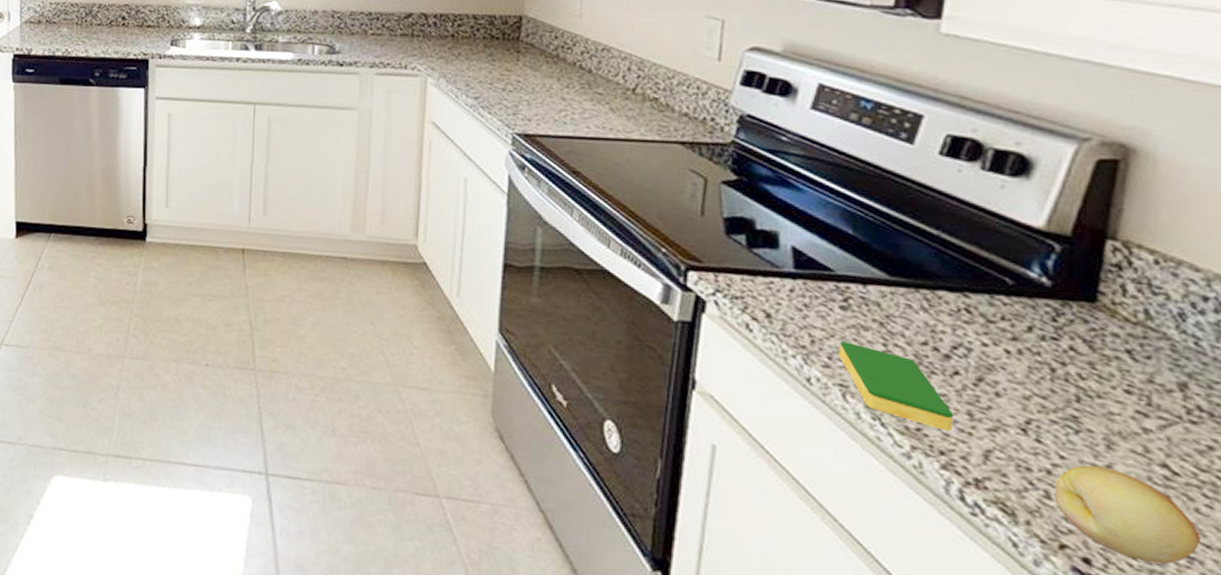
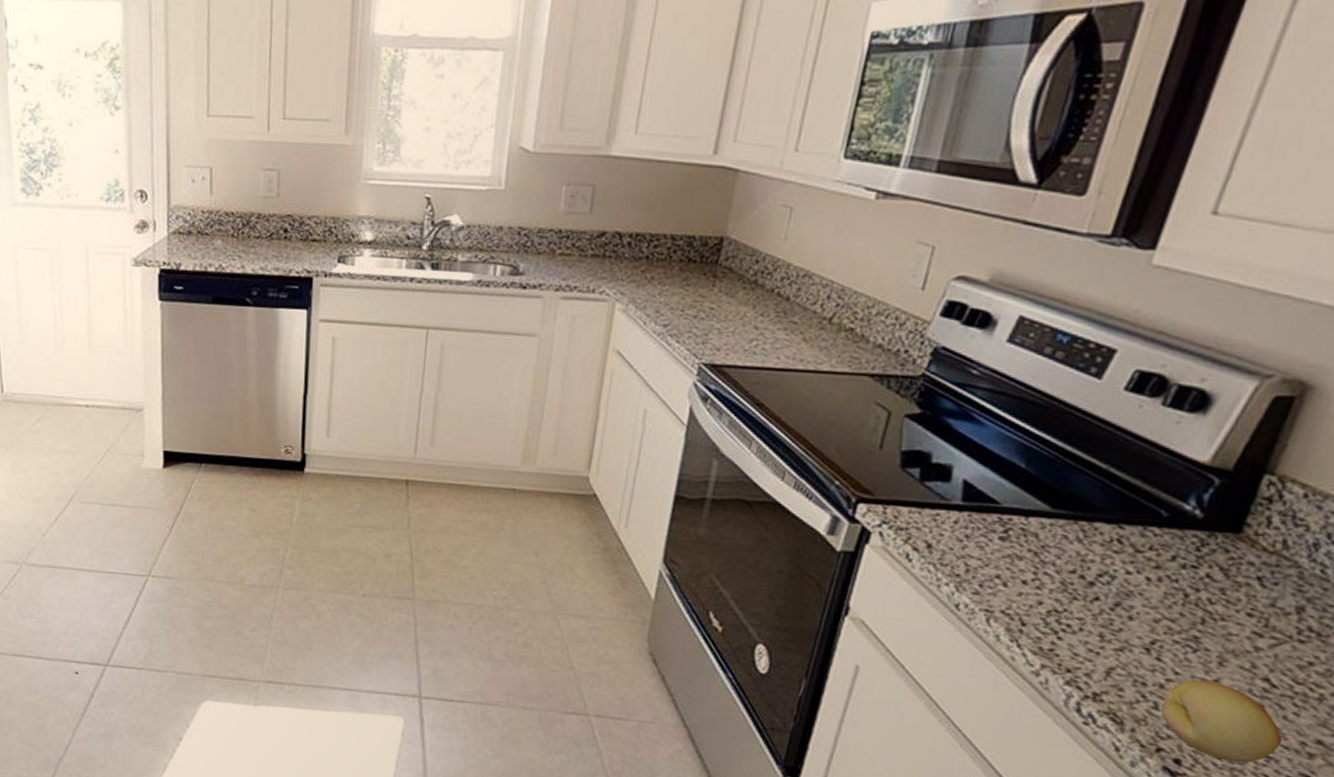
dish sponge: present [839,340,953,431] -> none [990,569,1086,651]

